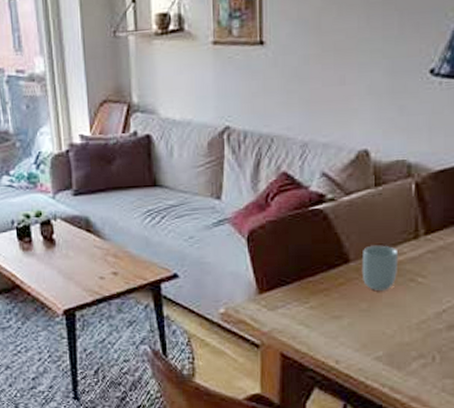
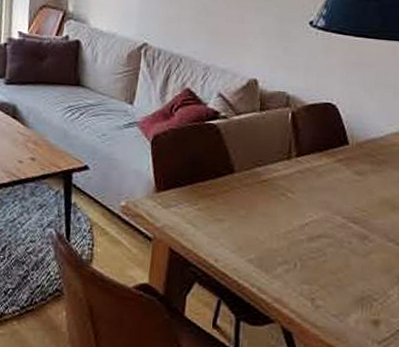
cup: present [361,245,399,290] -> none [243,160,274,201]

